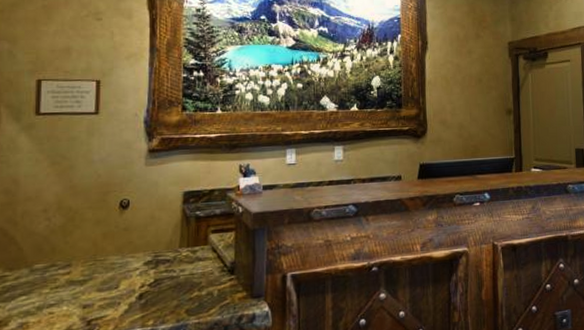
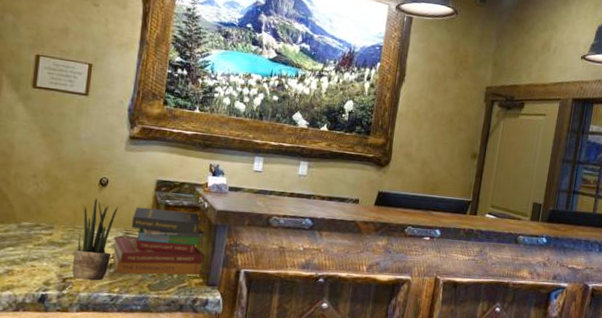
potted plant: none [96,223,143,319] -> present [72,198,118,281]
books: none [141,220,244,304] -> present [112,207,204,276]

